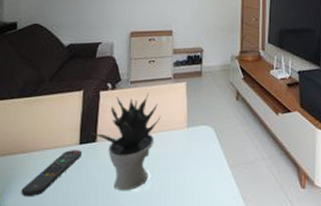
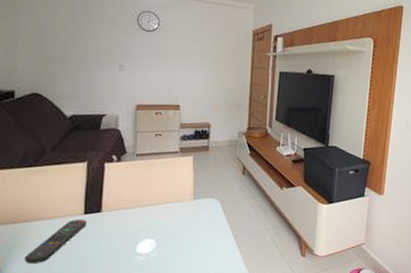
potted plant: present [91,92,161,191] -> none [96,165,168,259]

